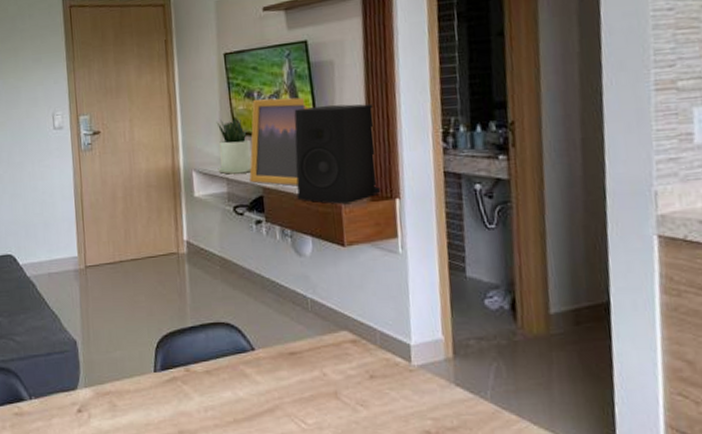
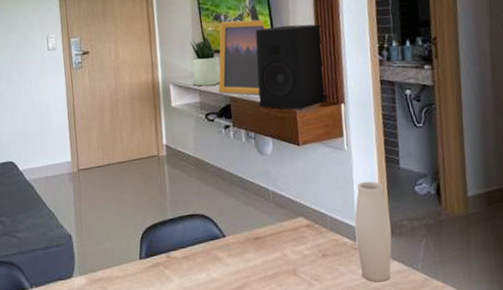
vase: none [409,291,455,412] -> present [354,181,392,282]

